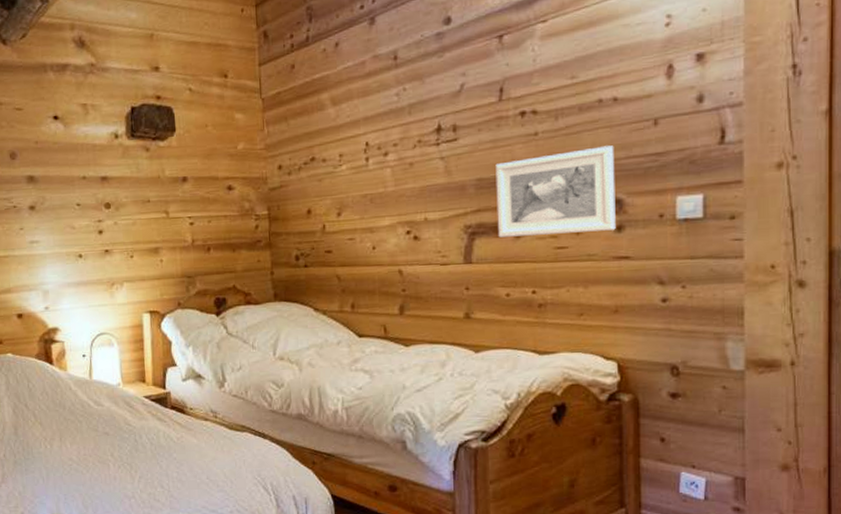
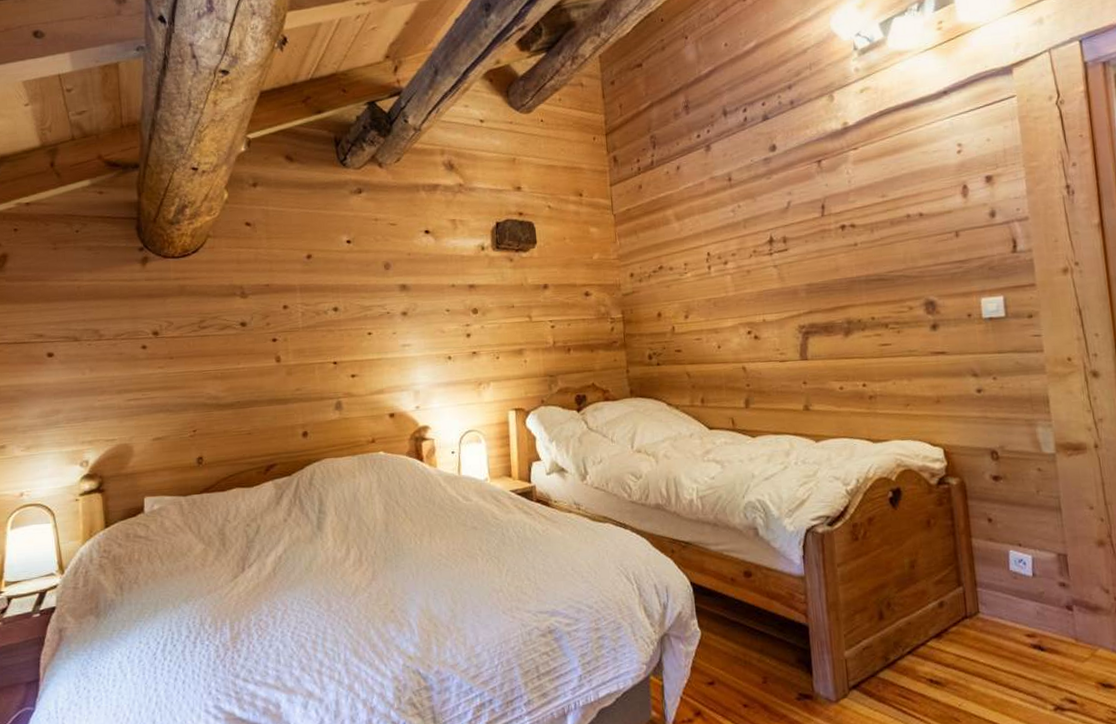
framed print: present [495,145,616,238] -> none [822,254,931,336]

